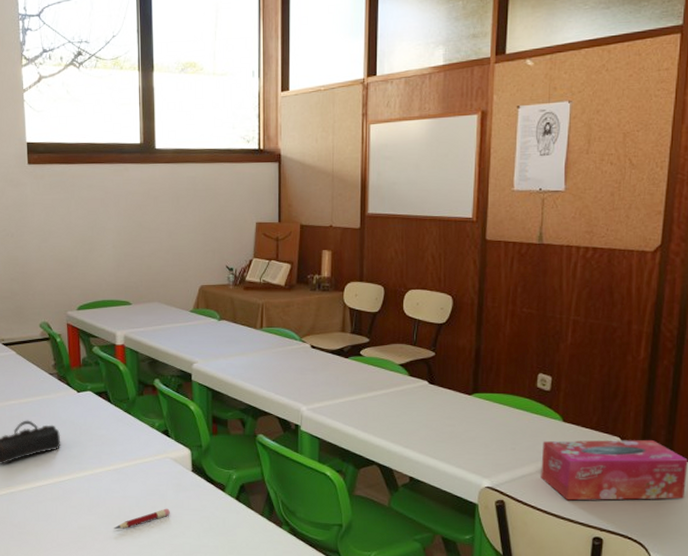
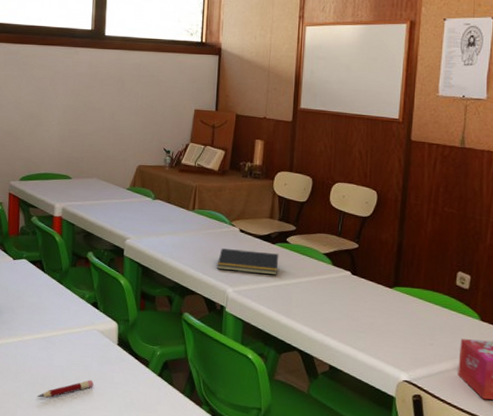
notepad: none [289,366,353,390] -> present [216,248,279,276]

